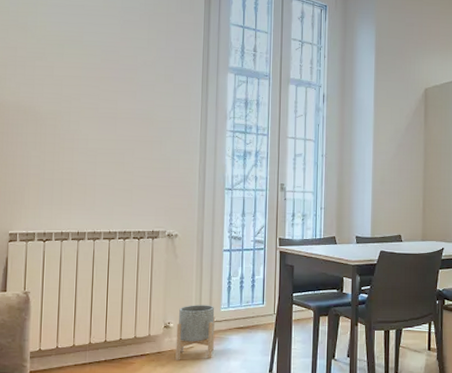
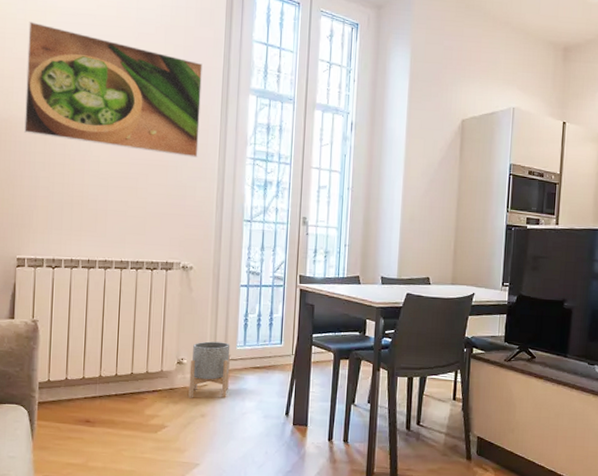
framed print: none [17,13,184,132] -> present [24,21,202,157]

